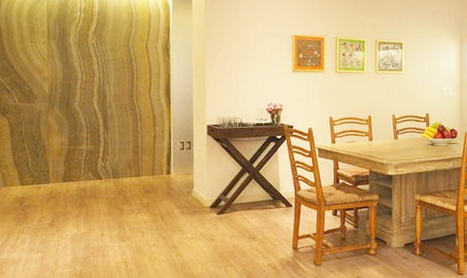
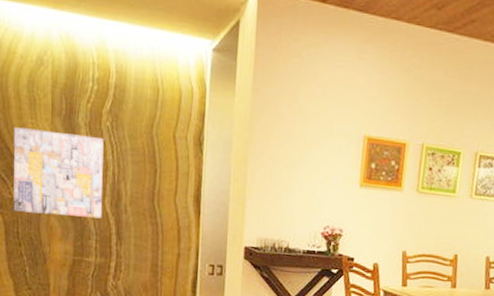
wall art: none [16,50,91,115] -> present [13,127,104,219]

